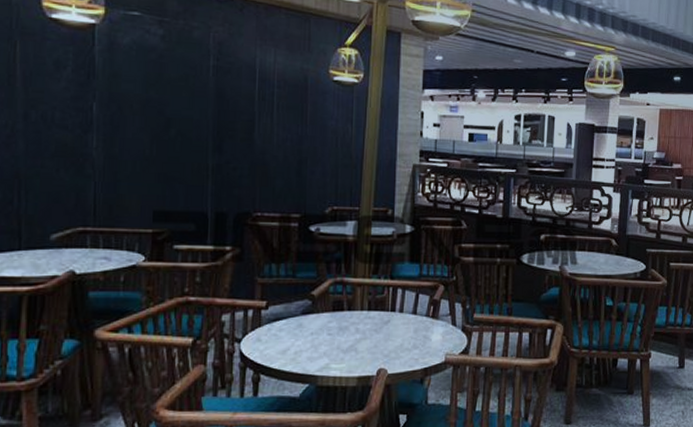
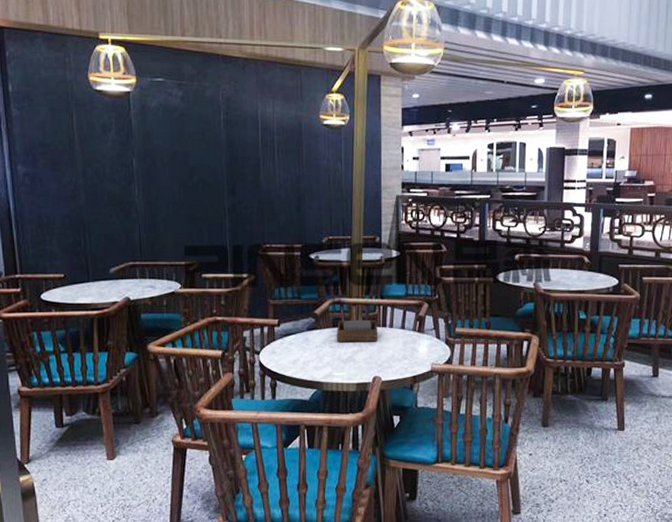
napkin holder: none [336,302,385,329] -> present [336,319,377,343]

